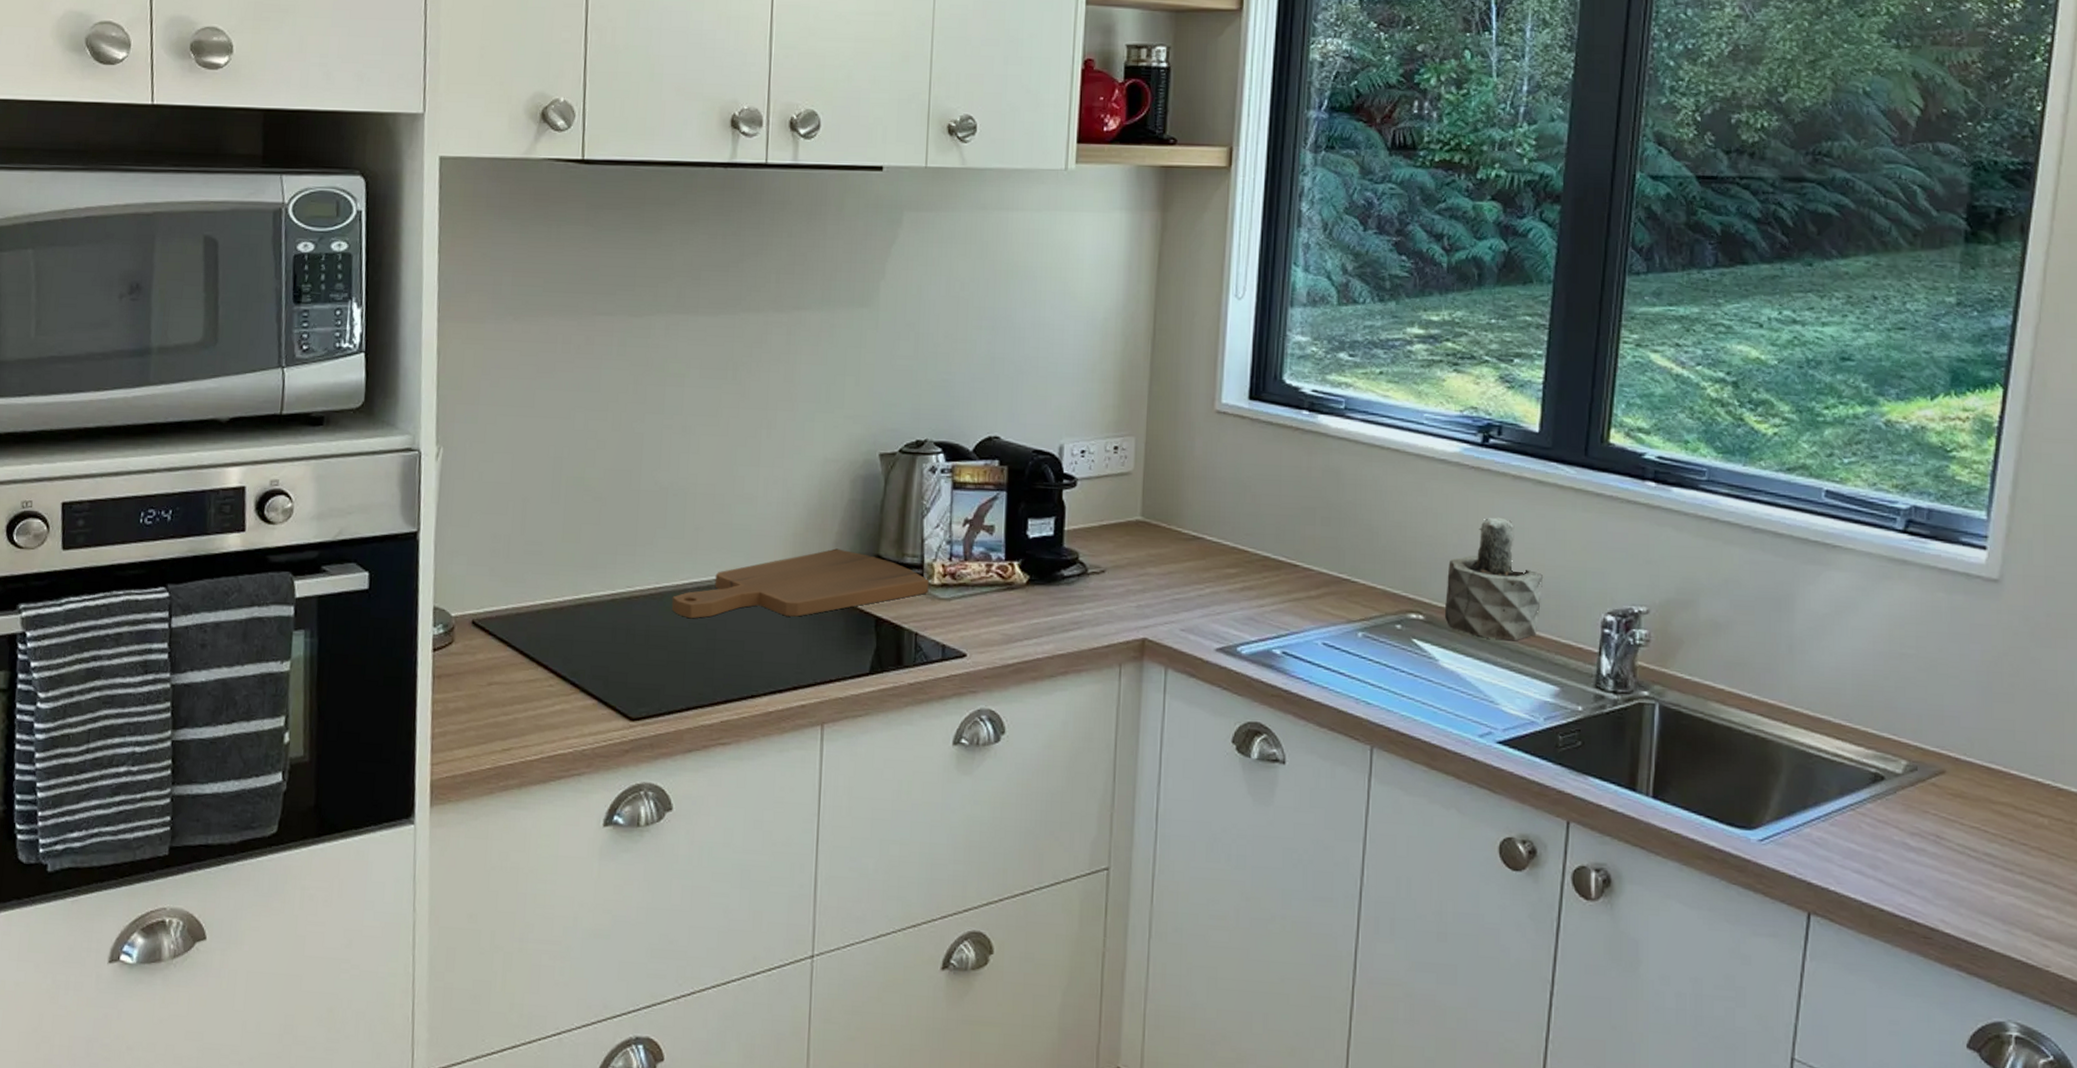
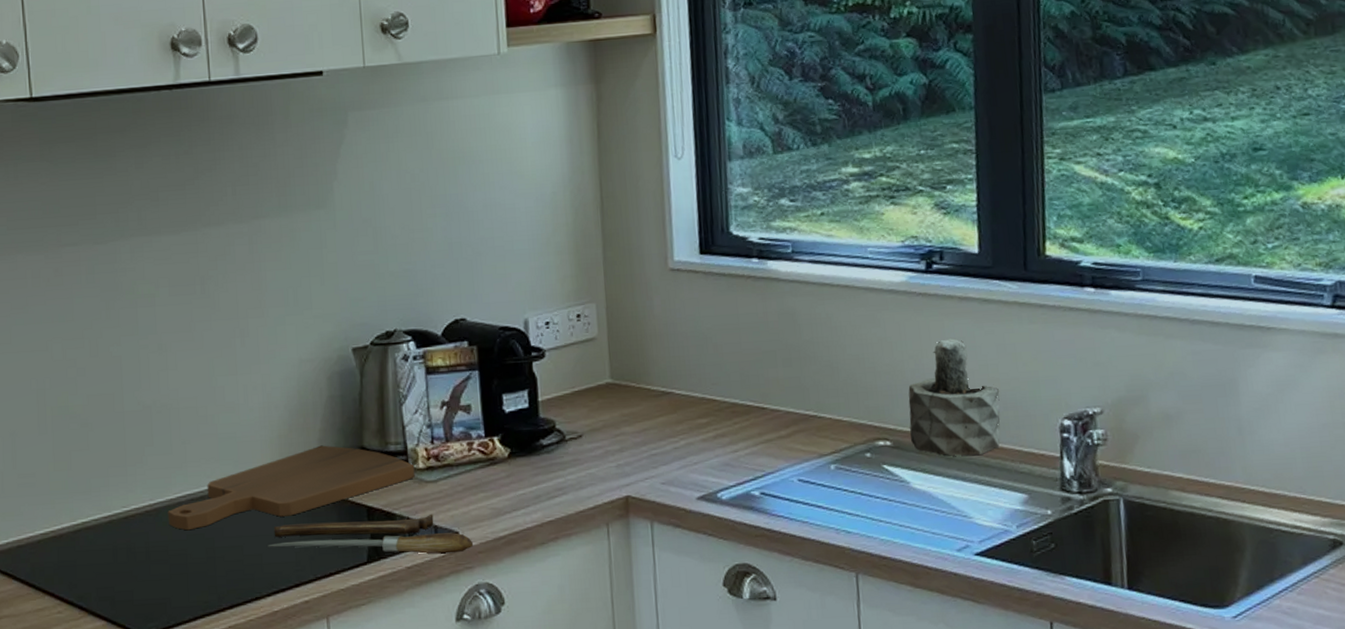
knife: none [770,624,981,675] -> present [268,513,474,554]

